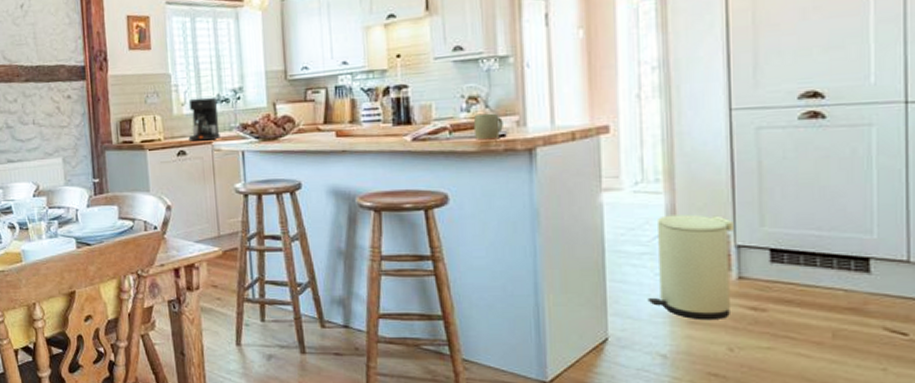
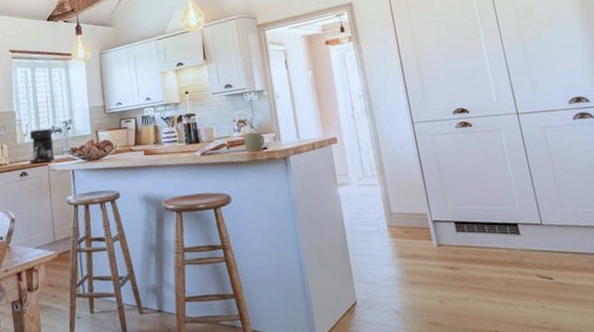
pedal bin: present [648,214,734,319] -> none [378,199,437,280]

